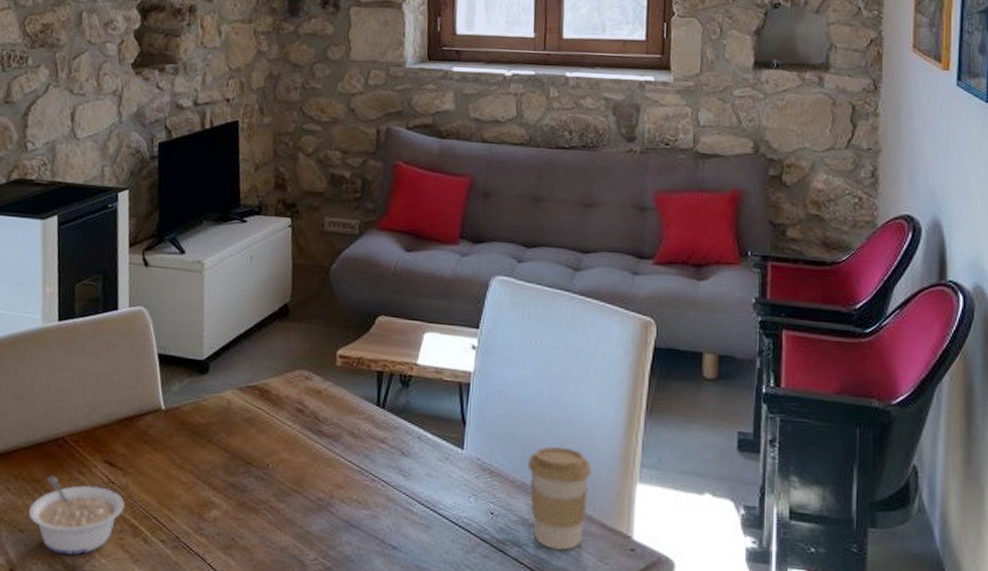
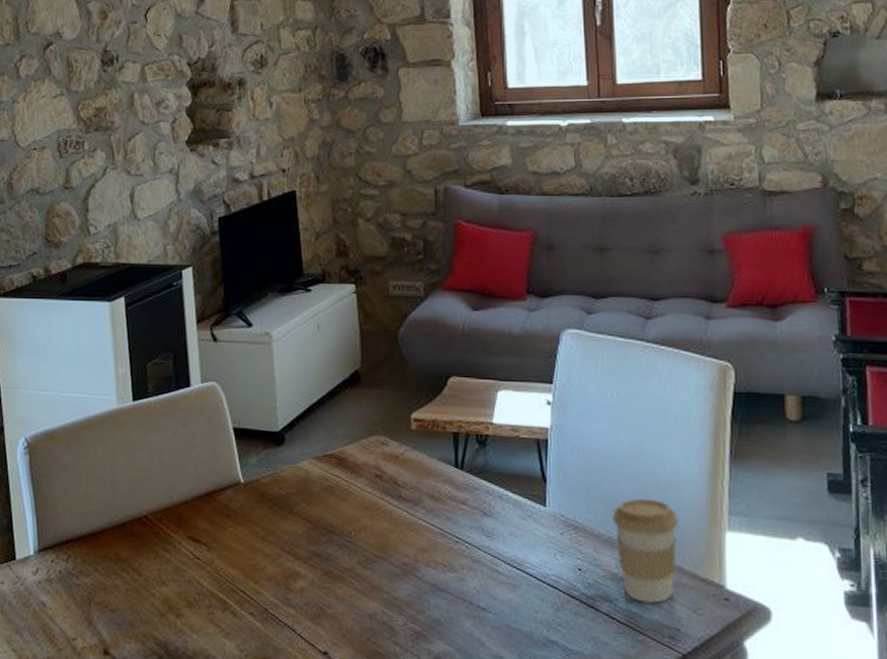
legume: present [28,475,125,555] -> none [117,554,211,632]

